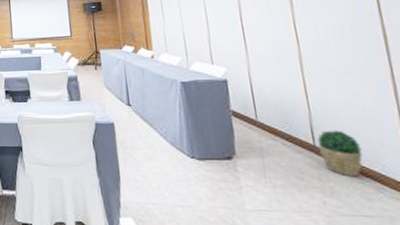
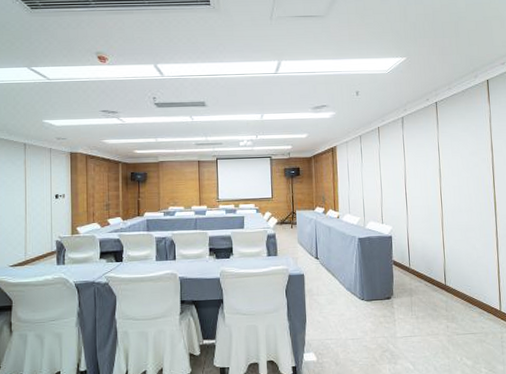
potted plant: present [317,130,363,176] -> none [448,272,474,306]

